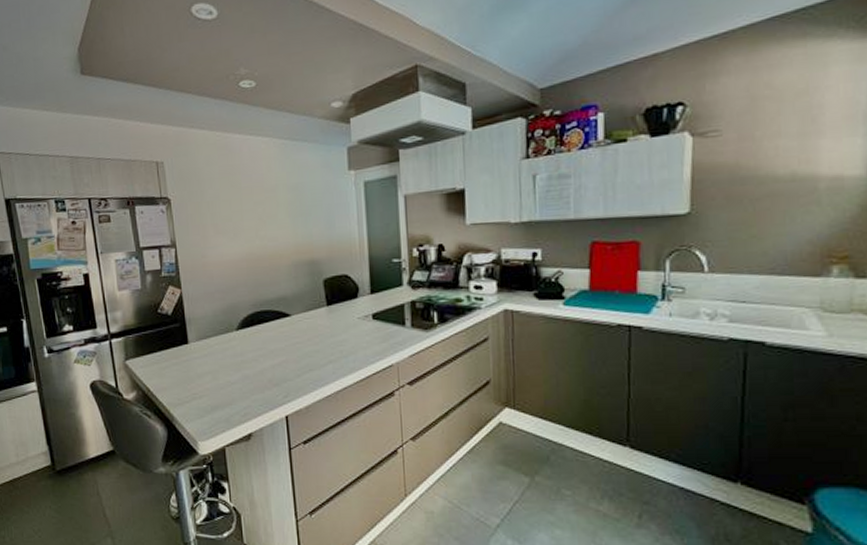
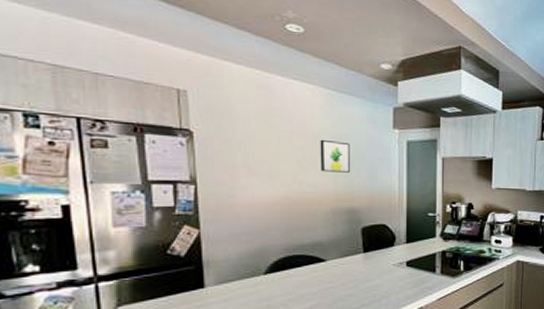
wall art: none [277,191,308,225] -> present [320,139,350,173]

